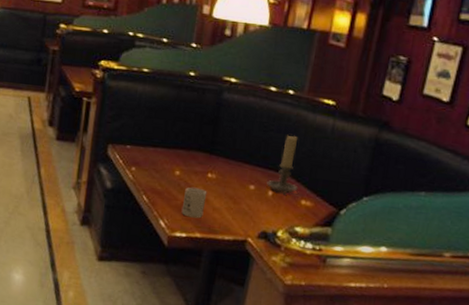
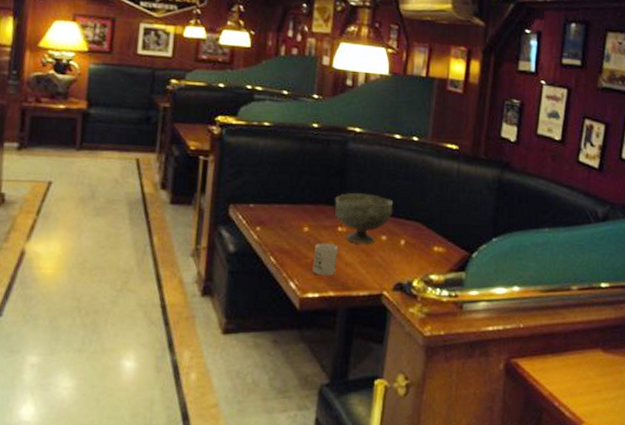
decorative bowl: none [206,141,264,192] -> present [335,193,394,245]
candle holder: present [267,134,298,195] -> none [398,181,430,243]

